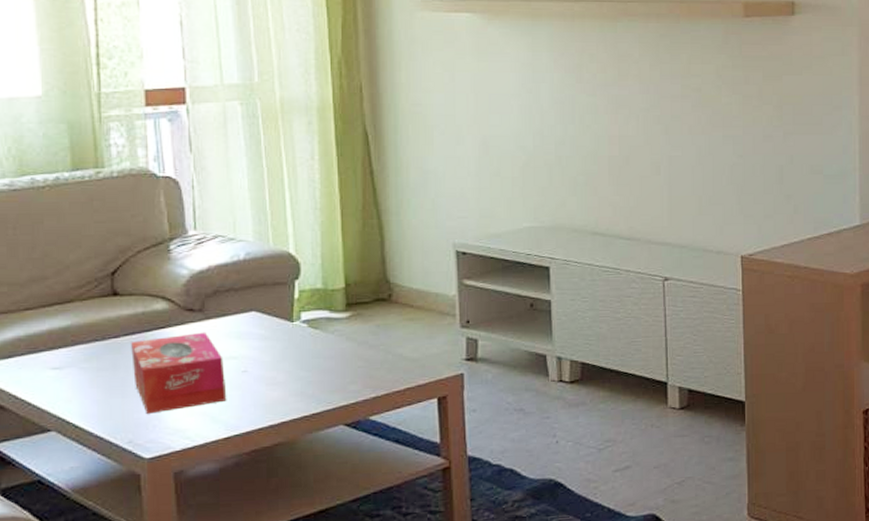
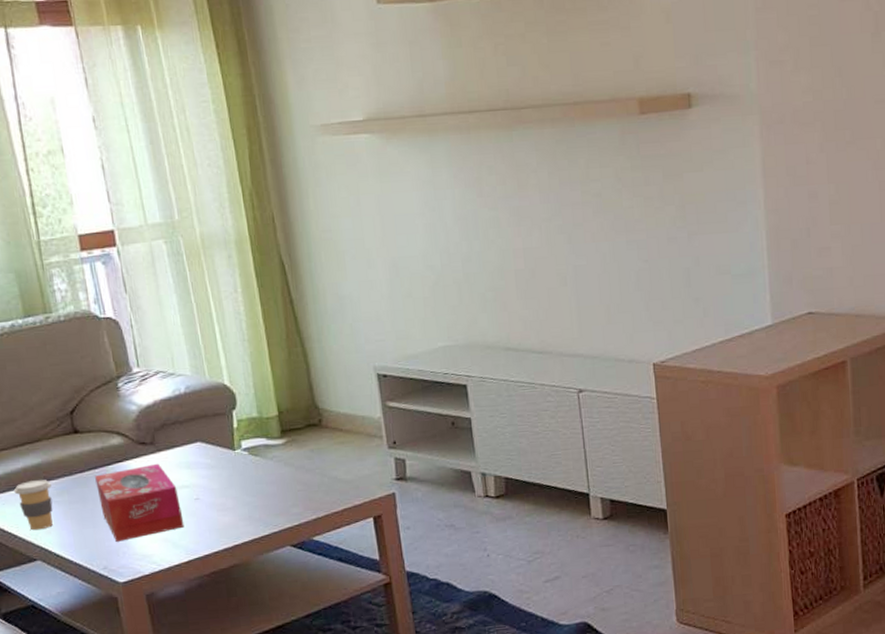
coffee cup: none [34,344,79,398] -> present [13,480,53,531]

